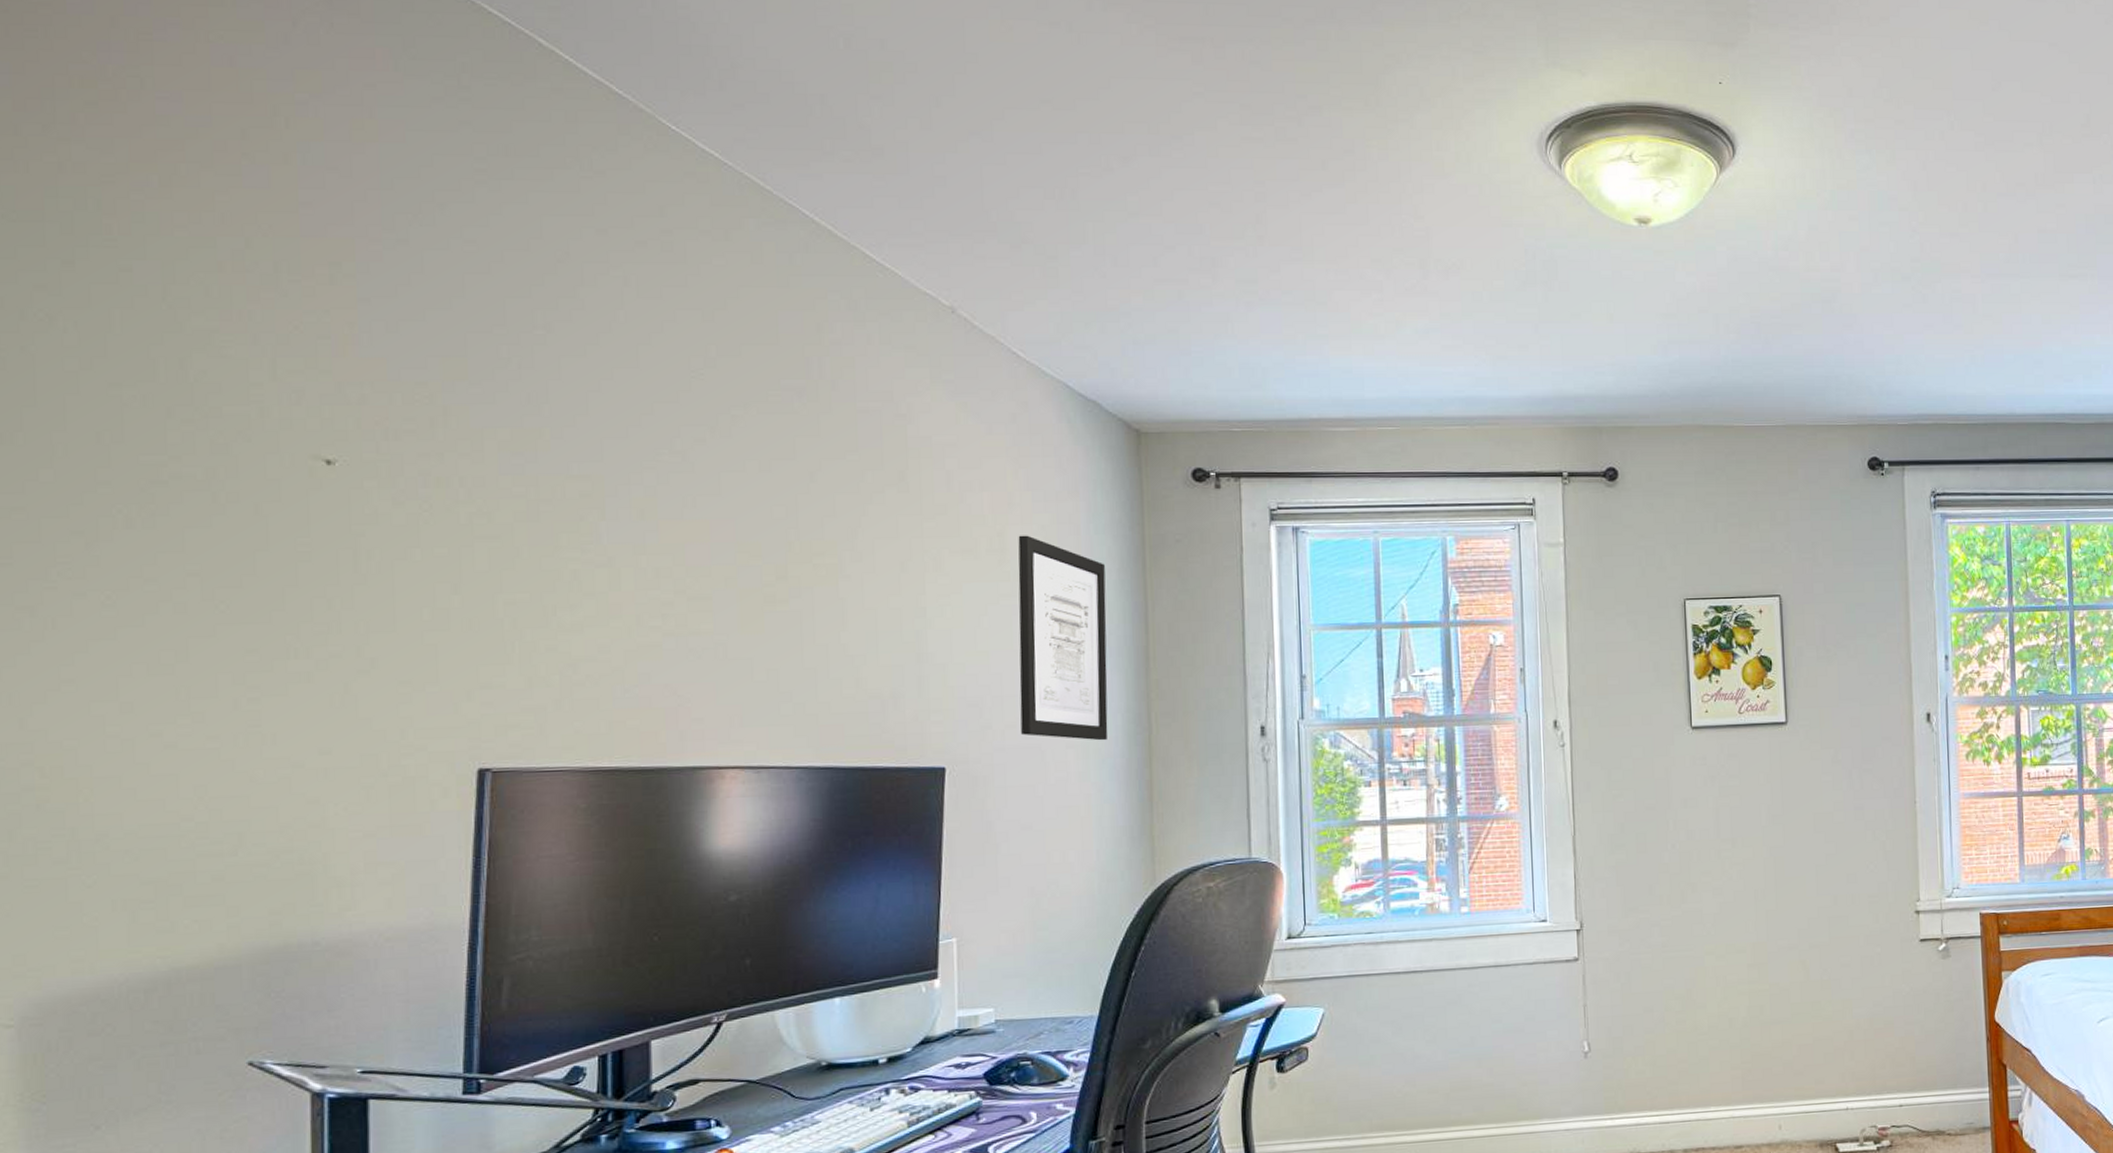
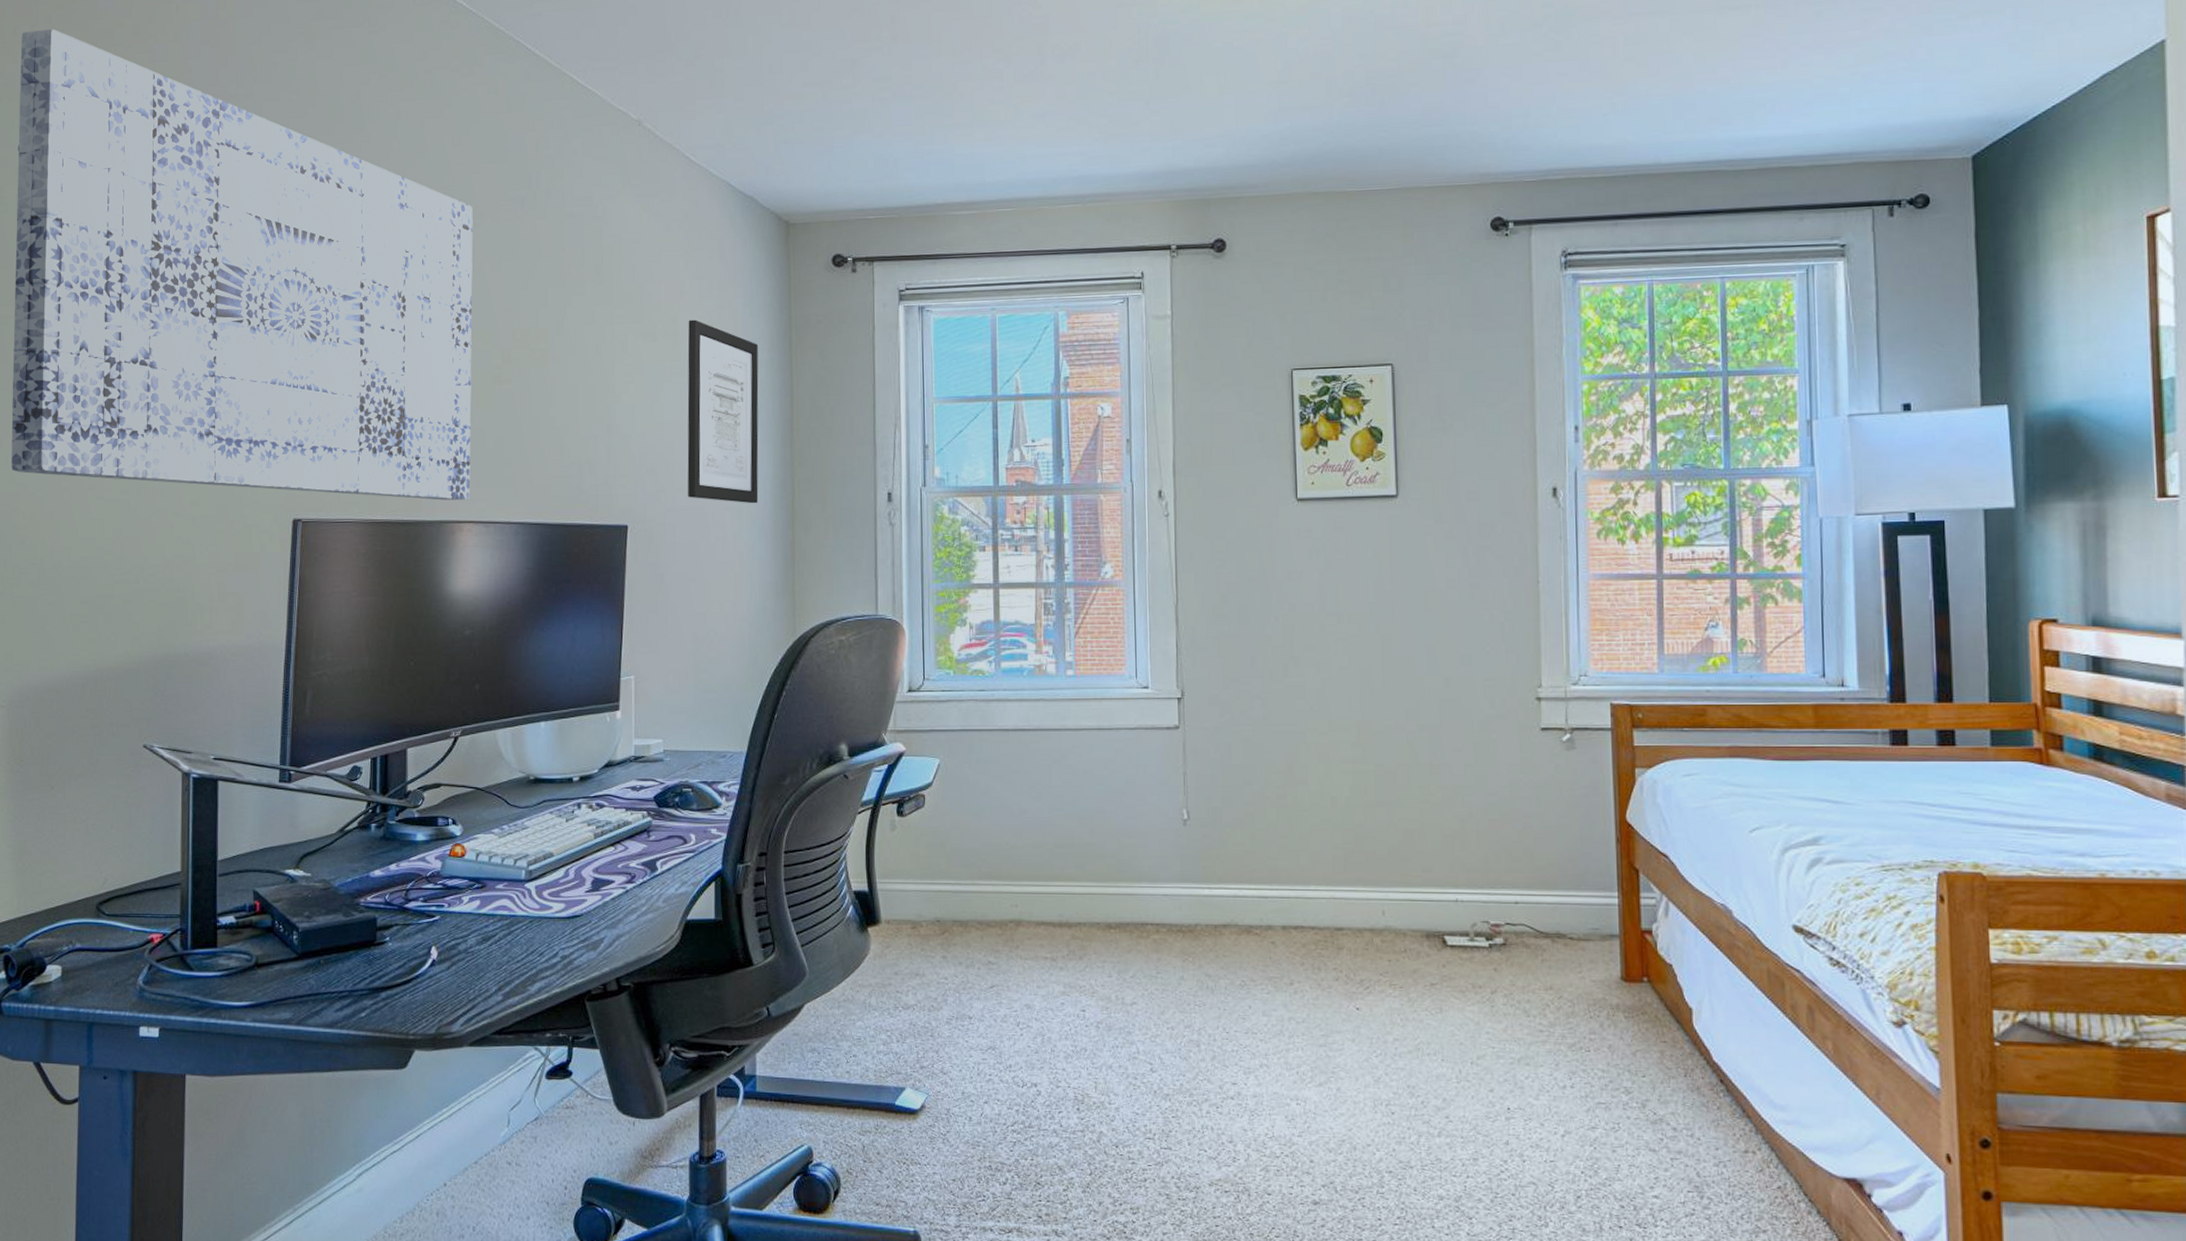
wall art: none [18,132,735,743] -> present [11,29,473,500]

